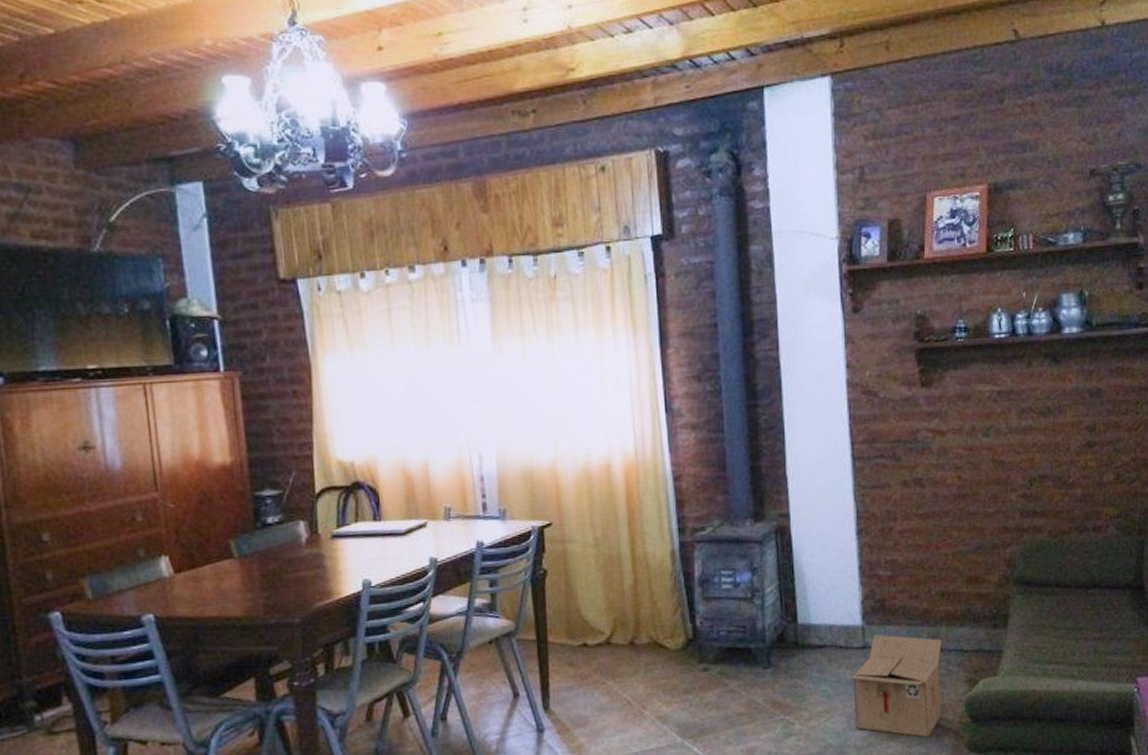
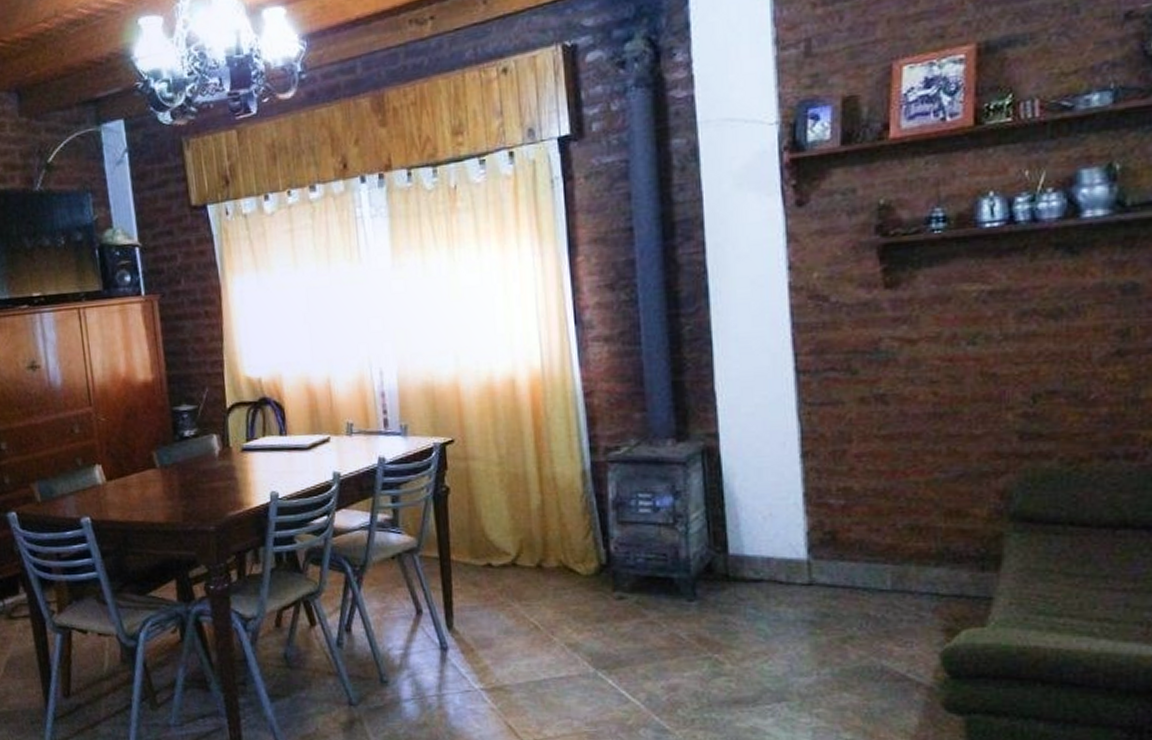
cardboard box: present [846,634,942,738] -> none [787,571,911,691]

